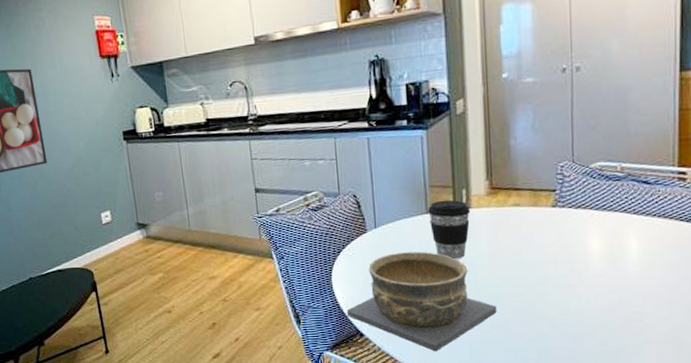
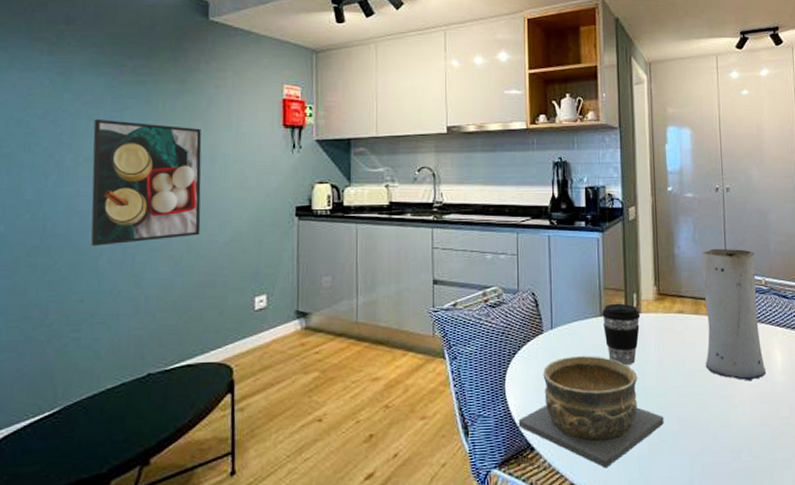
vase: none [543,134,618,271] -> present [702,248,767,381]

